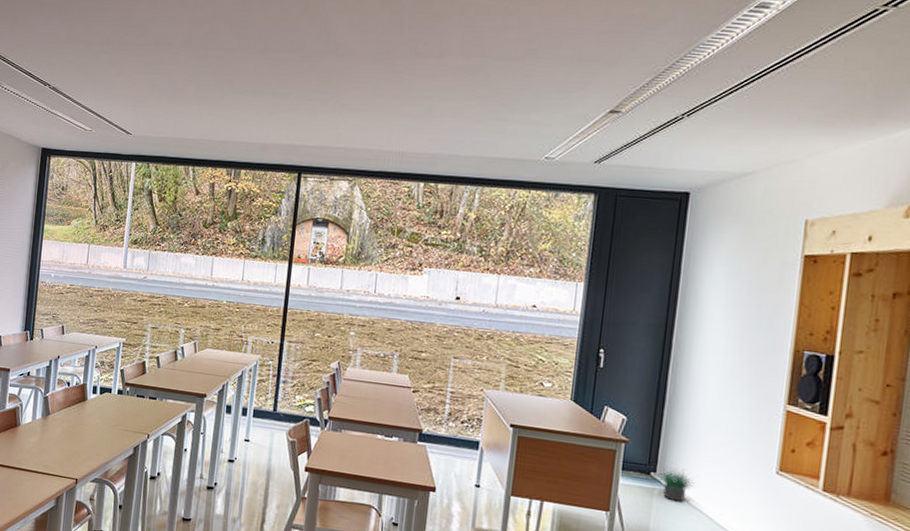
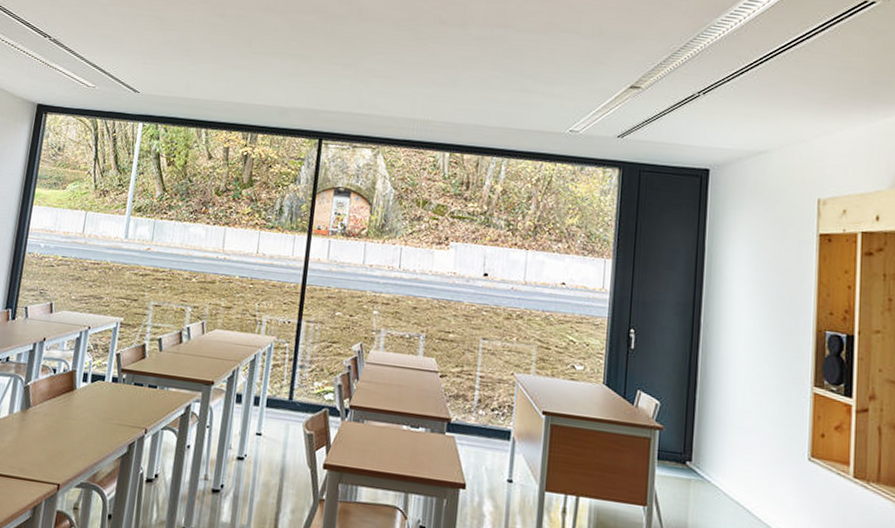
potted plant: present [658,466,694,502] -> none [693,455,730,494]

